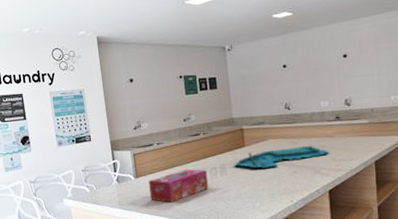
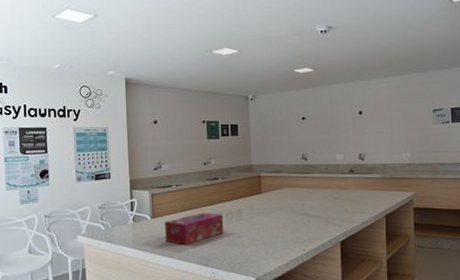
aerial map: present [234,145,329,168] -> none [250,195,342,216]

